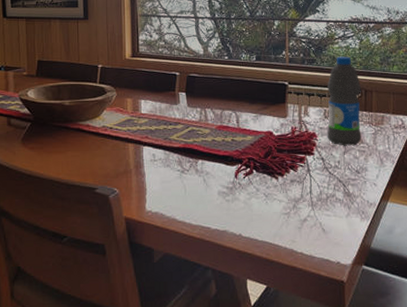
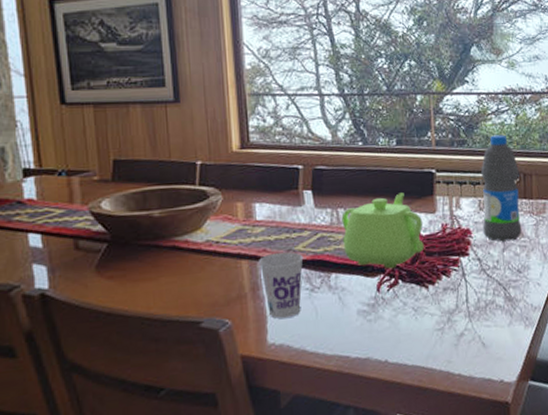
cup: none [142,139,177,191] -> present [259,251,304,319]
teapot: none [208,99,276,161] -> present [341,193,424,269]

